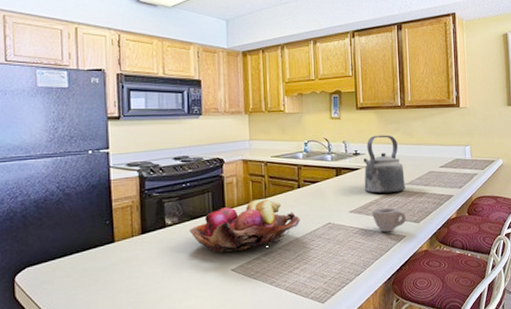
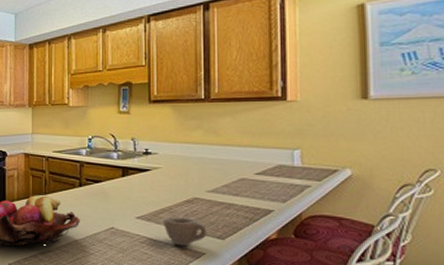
kettle: present [363,135,405,194] -> none [154,132,207,201]

